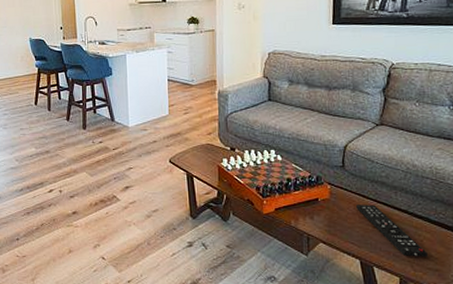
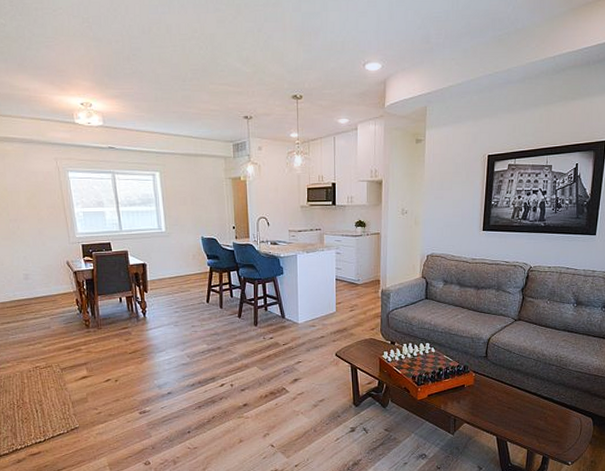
remote control: present [356,205,427,257] -> none [496,389,550,432]

